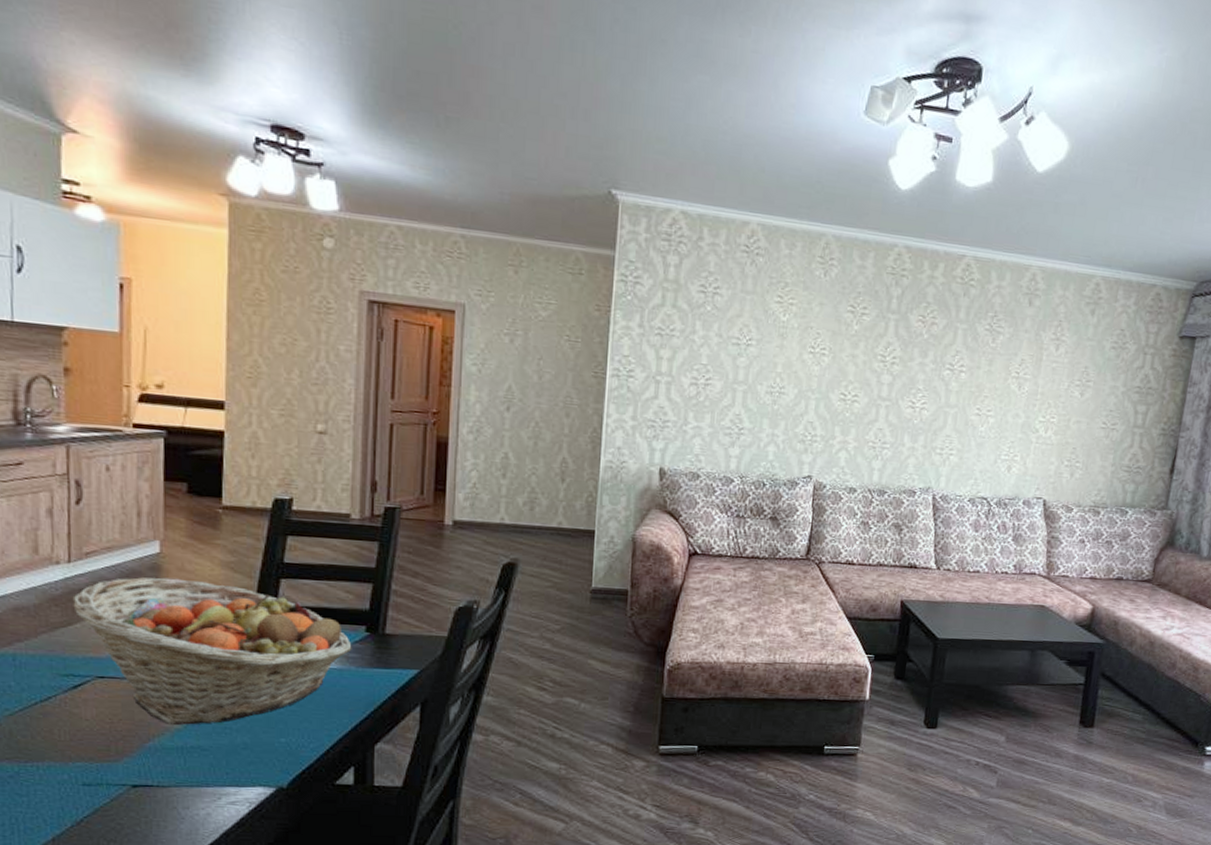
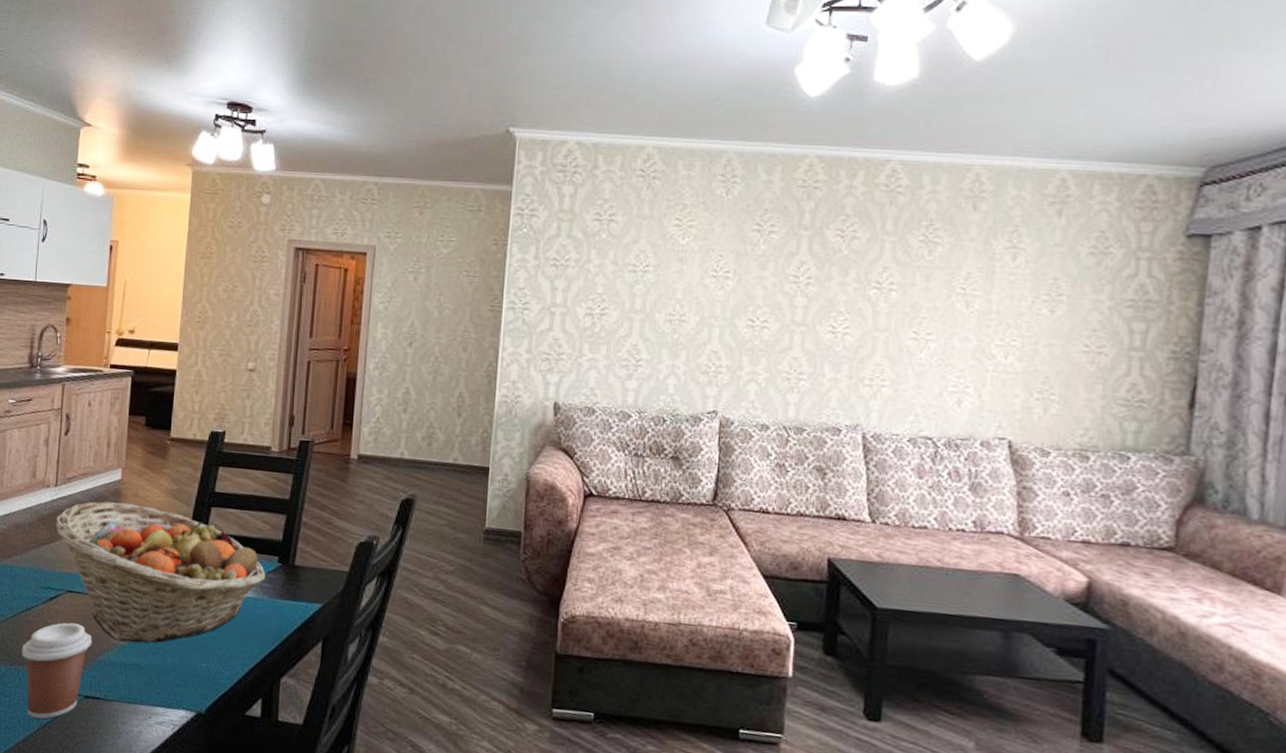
coffee cup: none [39,710,137,815] -> present [21,622,92,719]

